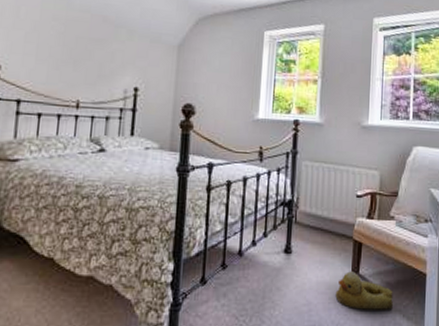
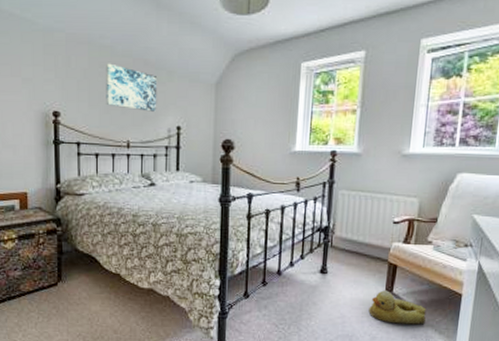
wall art: none [56,17,117,71] -> present [106,63,158,112]

